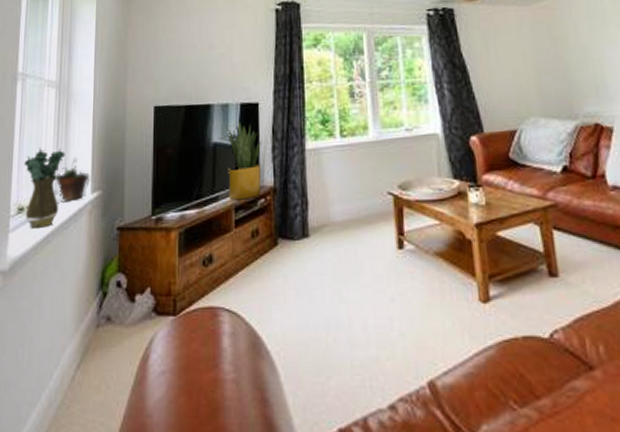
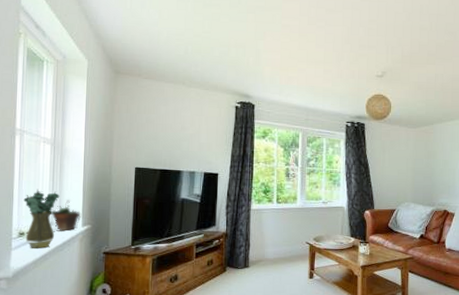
planter: present [226,121,262,200] -> none [192,185,218,240]

